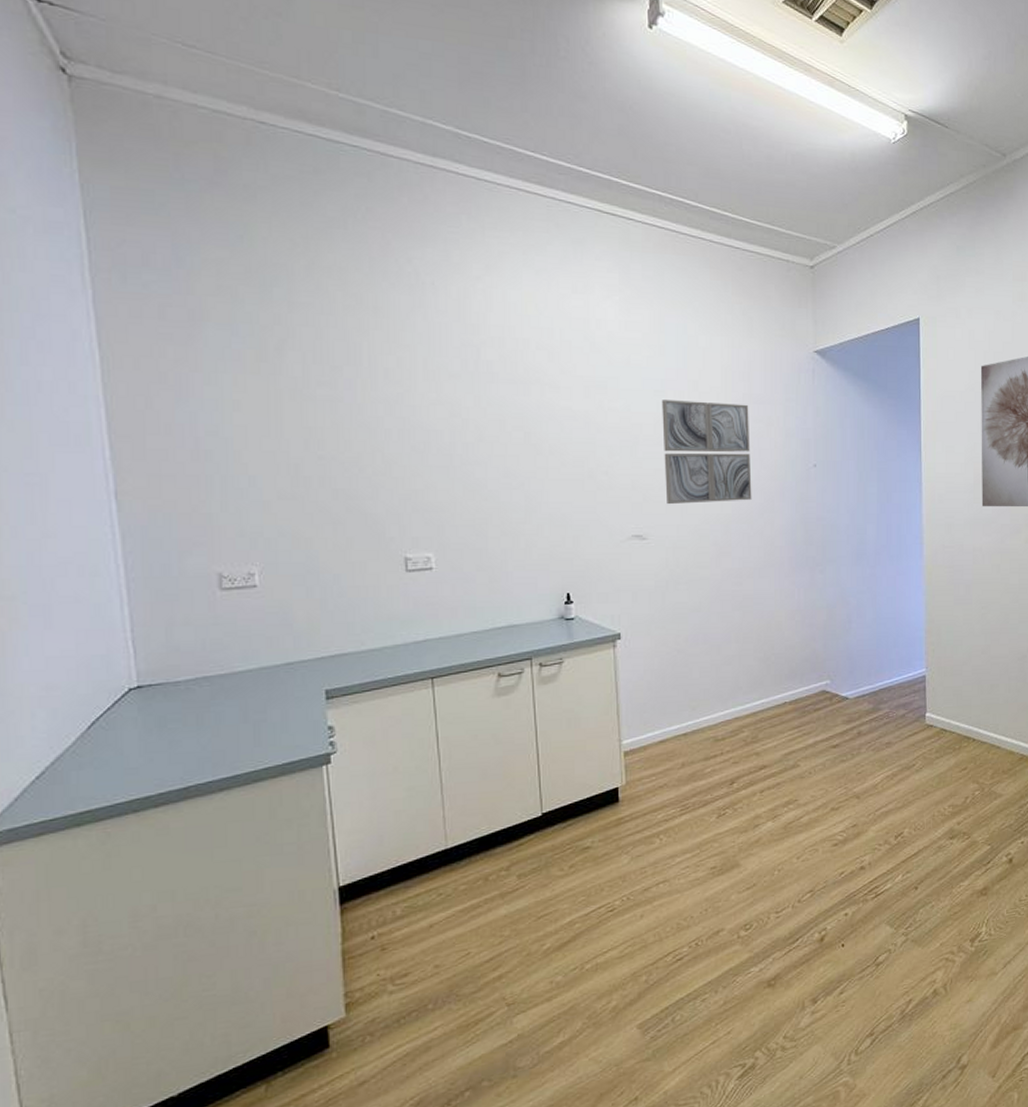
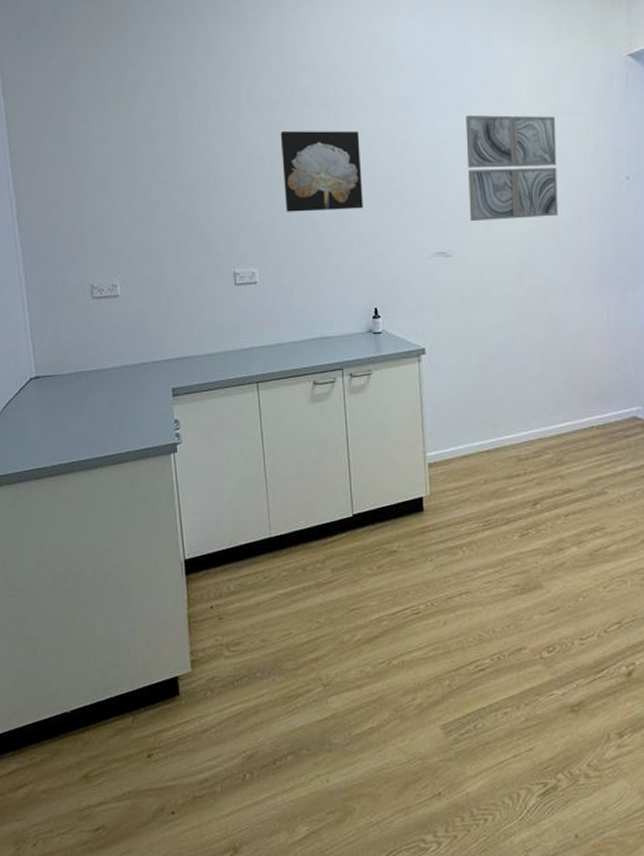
wall art: none [462,406,555,492] -> present [280,130,363,212]

